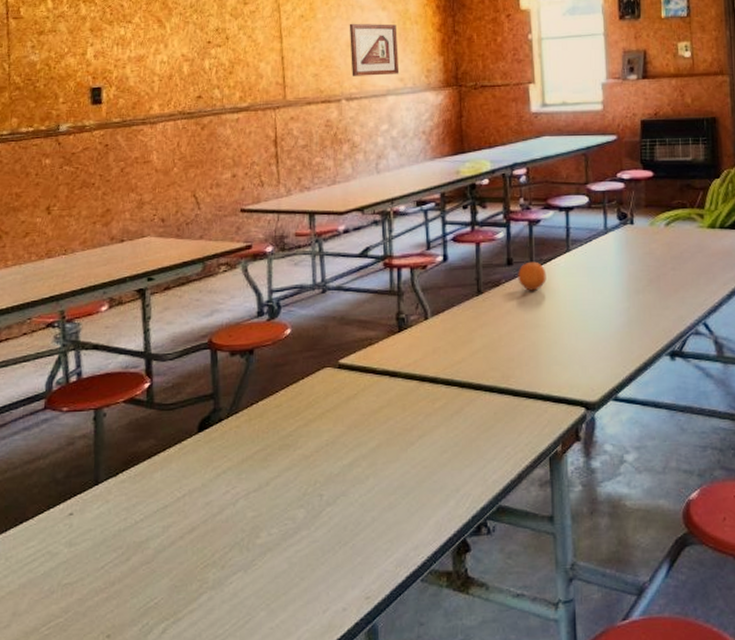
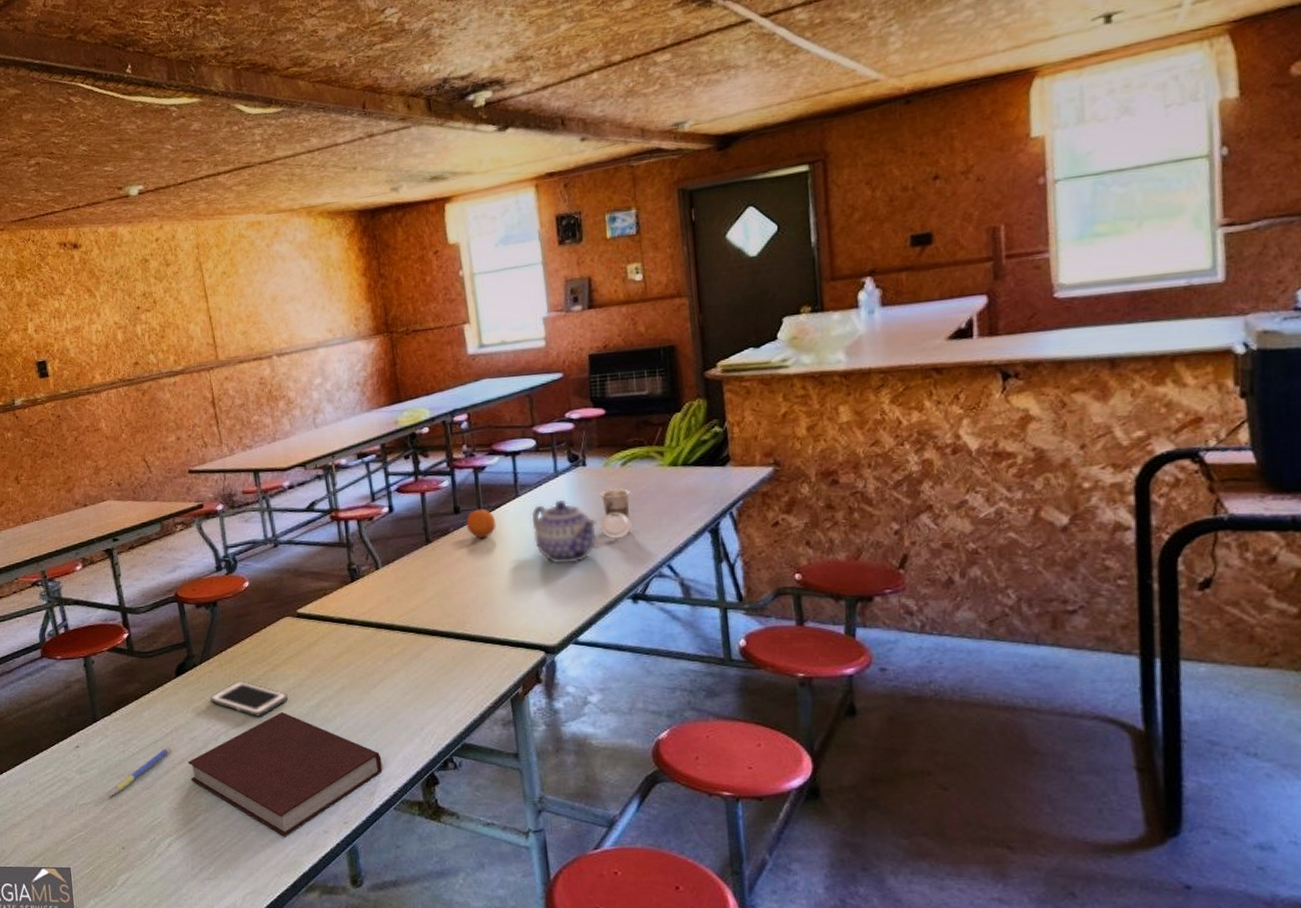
pen: none [98,512,182,575] -> present [107,746,172,798]
notebook: none [198,471,413,615] -> present [187,711,383,836]
cell phone: none [232,438,319,478] -> present [209,681,288,717]
picture frame: present [349,23,400,76] -> none [272,273,328,331]
teapot: none [580,255,641,319] -> present [531,499,597,564]
cup: none [643,247,672,297] -> present [600,488,632,540]

